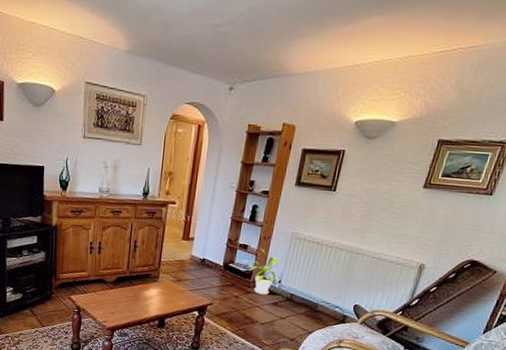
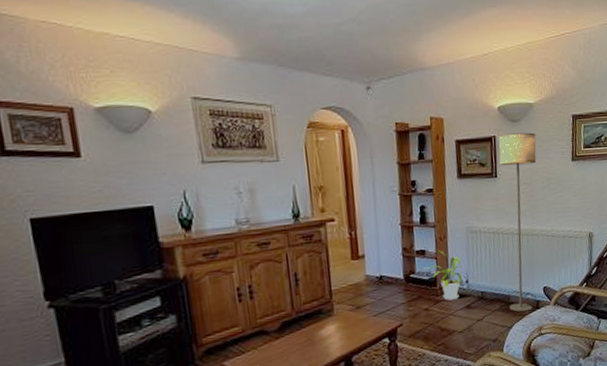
floor lamp: none [314,150,390,323] -> present [499,132,537,312]

